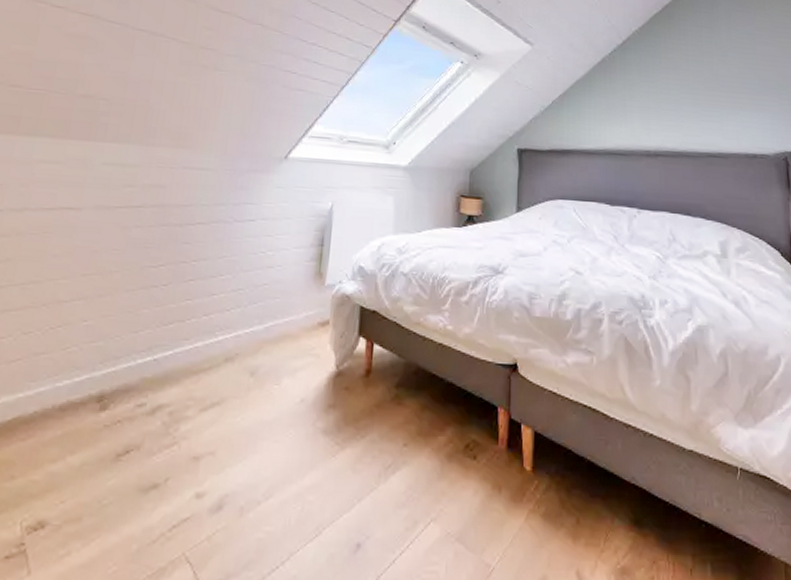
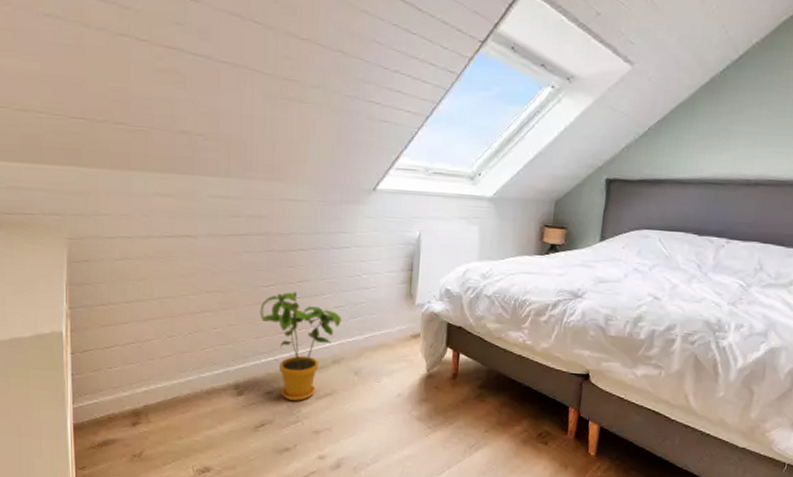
house plant: none [143,273,240,415] -> present [260,292,342,401]

